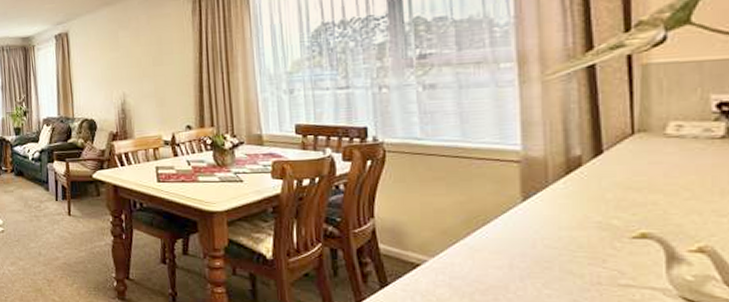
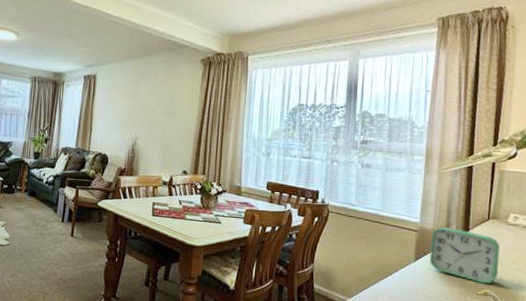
alarm clock: none [544,152,661,223] -> present [429,227,500,284]

